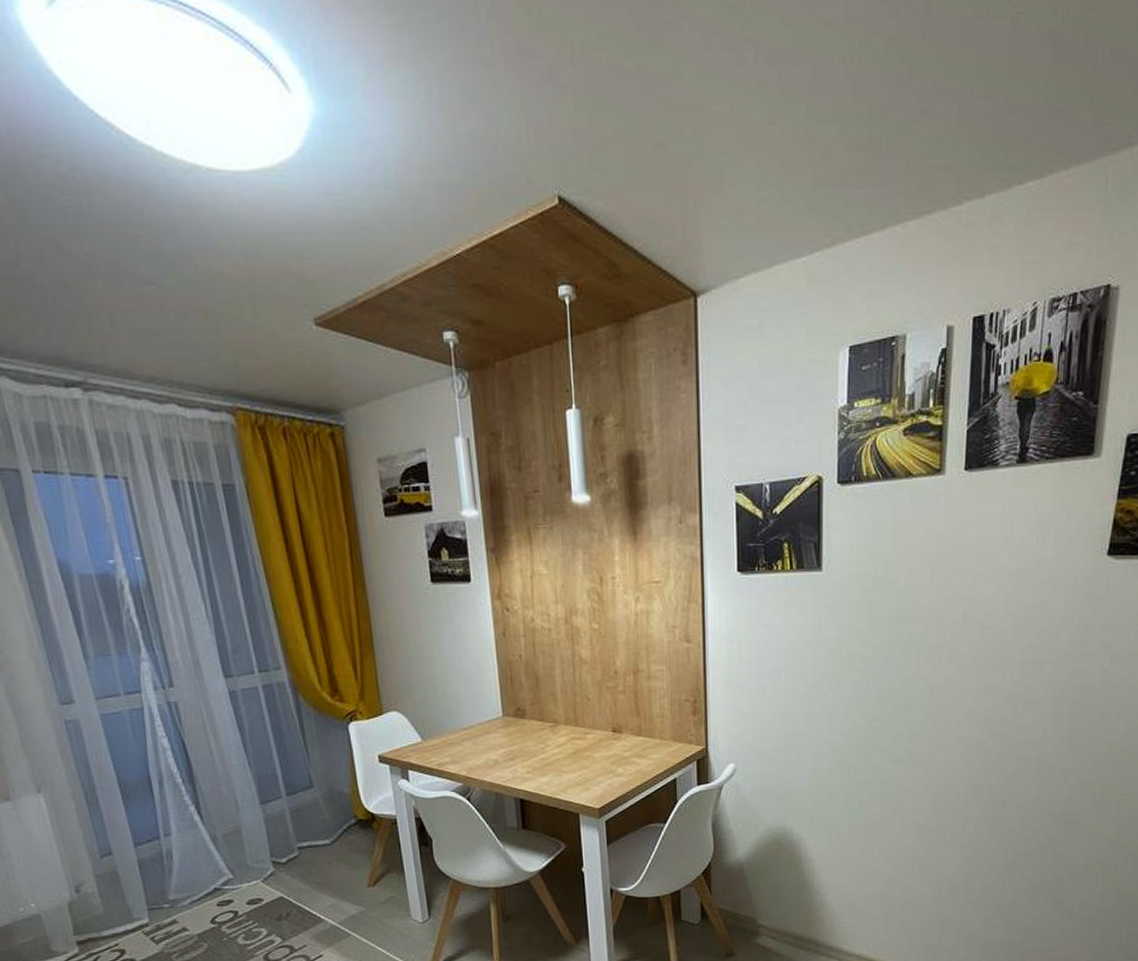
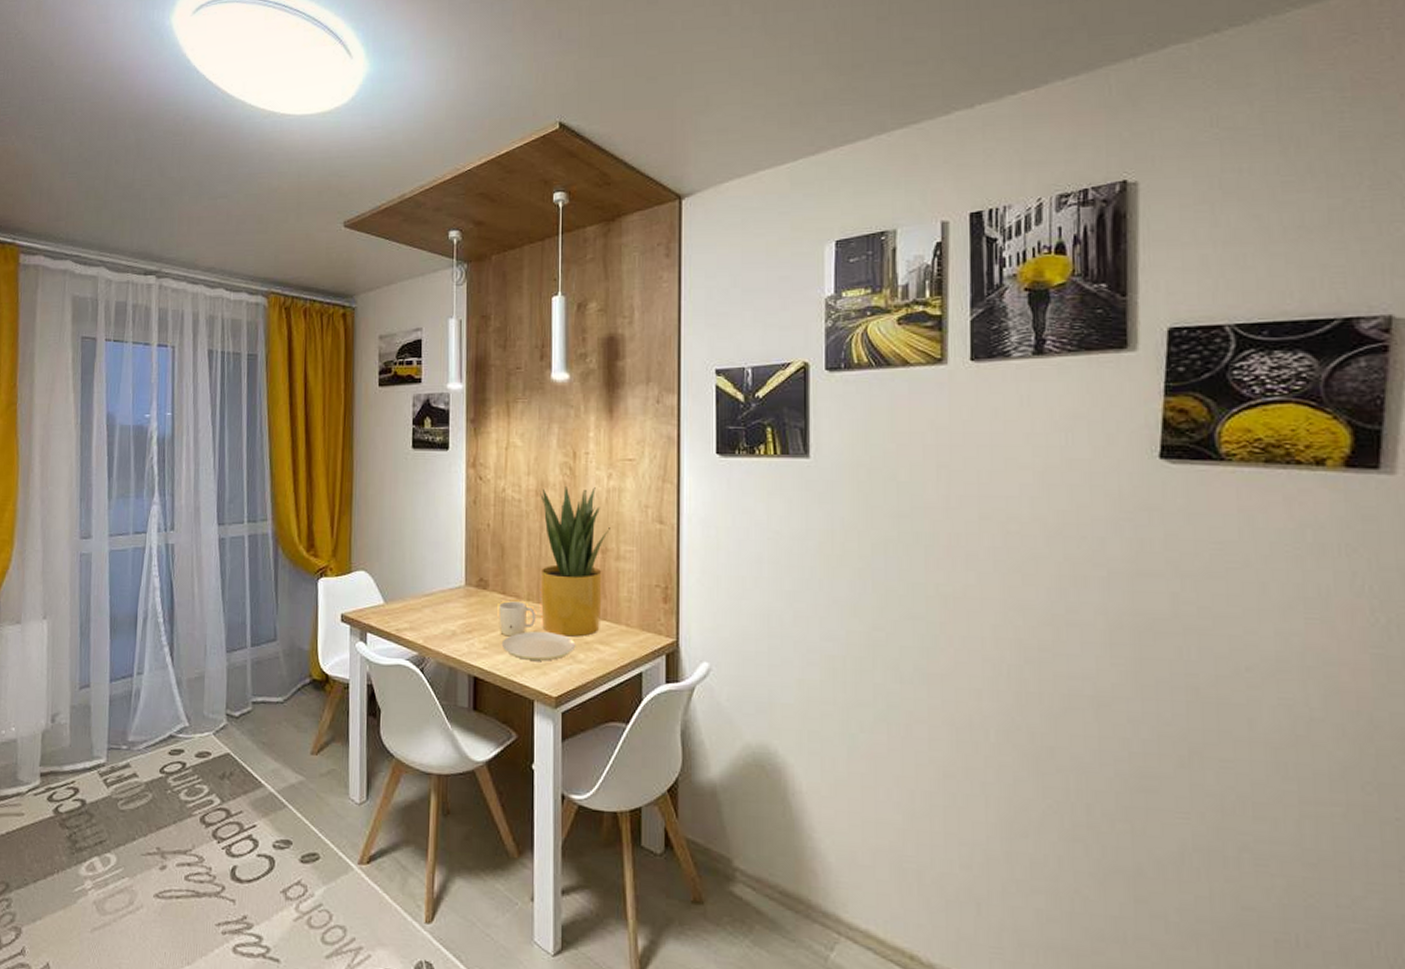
mug: none [538,726,576,760] -> present [499,601,537,637]
plate: none [543,752,615,779] -> present [501,631,576,661]
planter: none [568,611,640,754] -> present [539,487,610,637]

